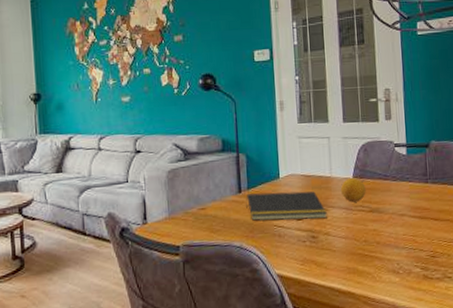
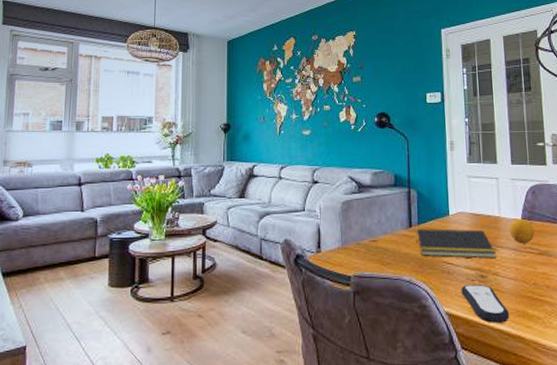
remote control: none [292,245,341,282] -> present [461,285,510,323]

